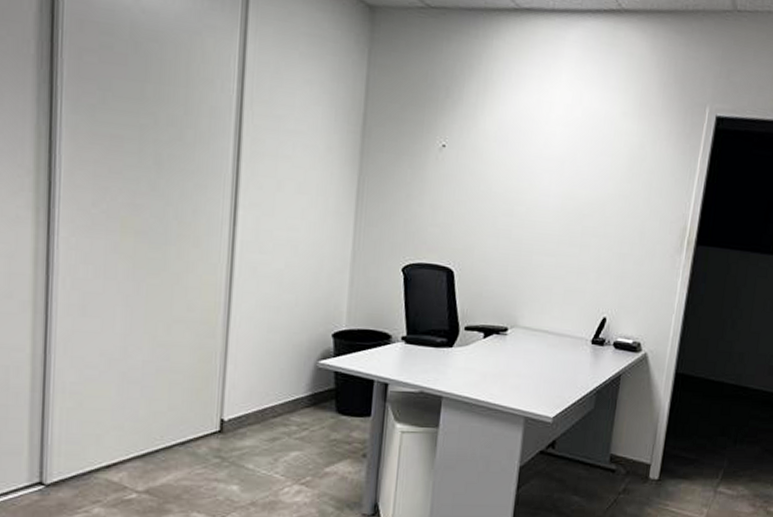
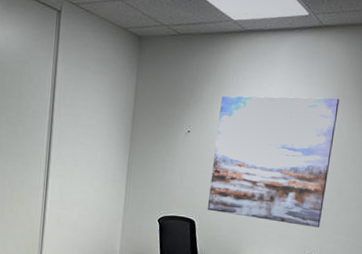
wall art: none [470,98,643,279] -> present [207,95,340,228]

